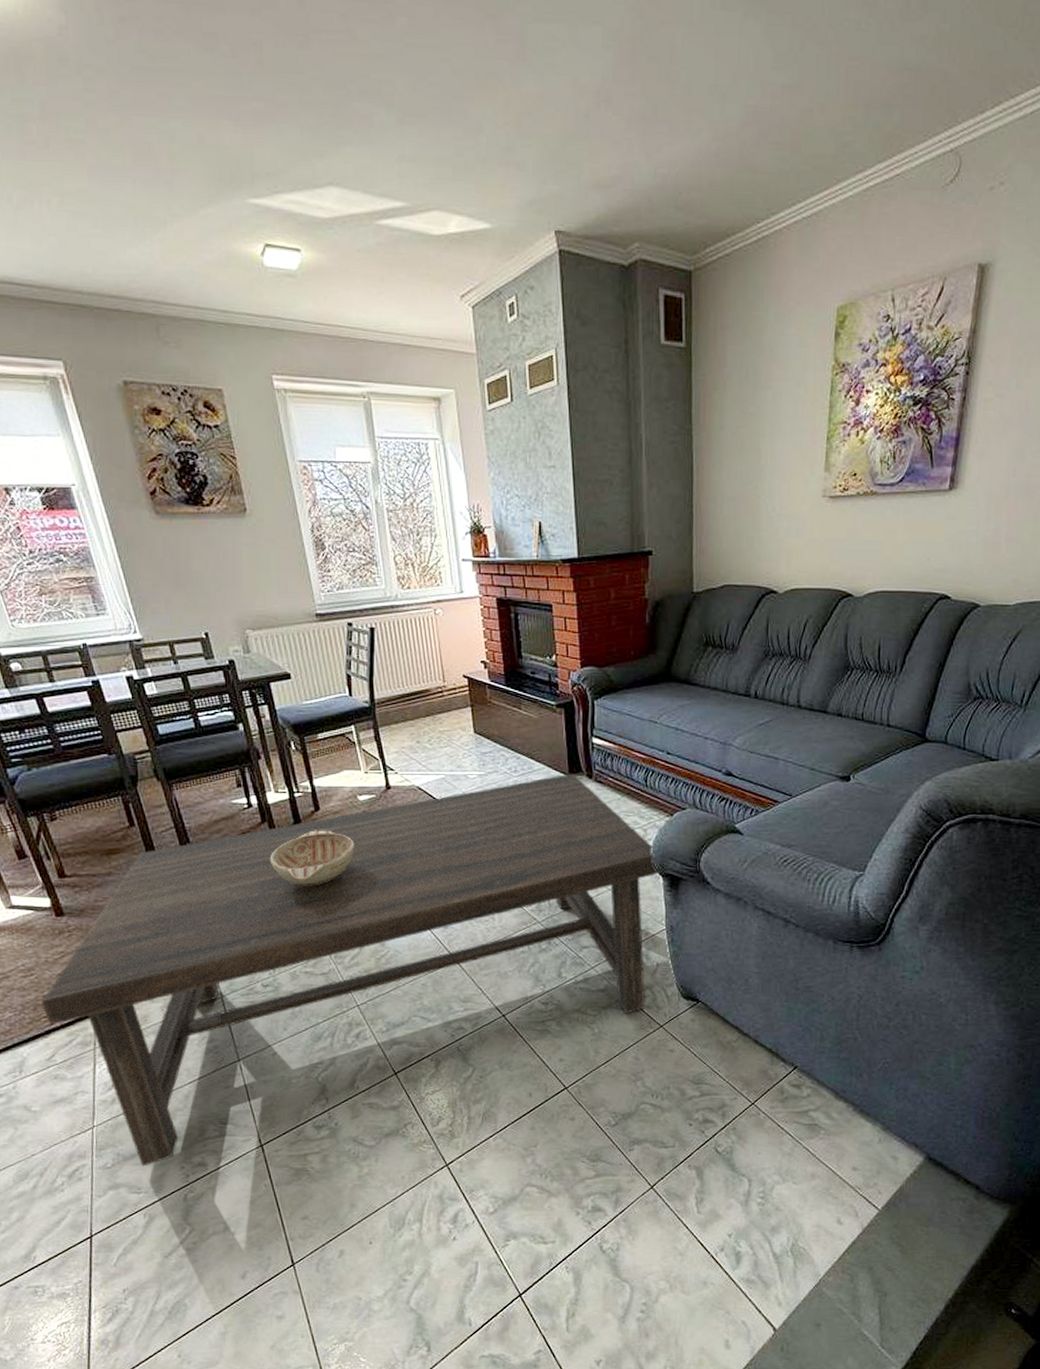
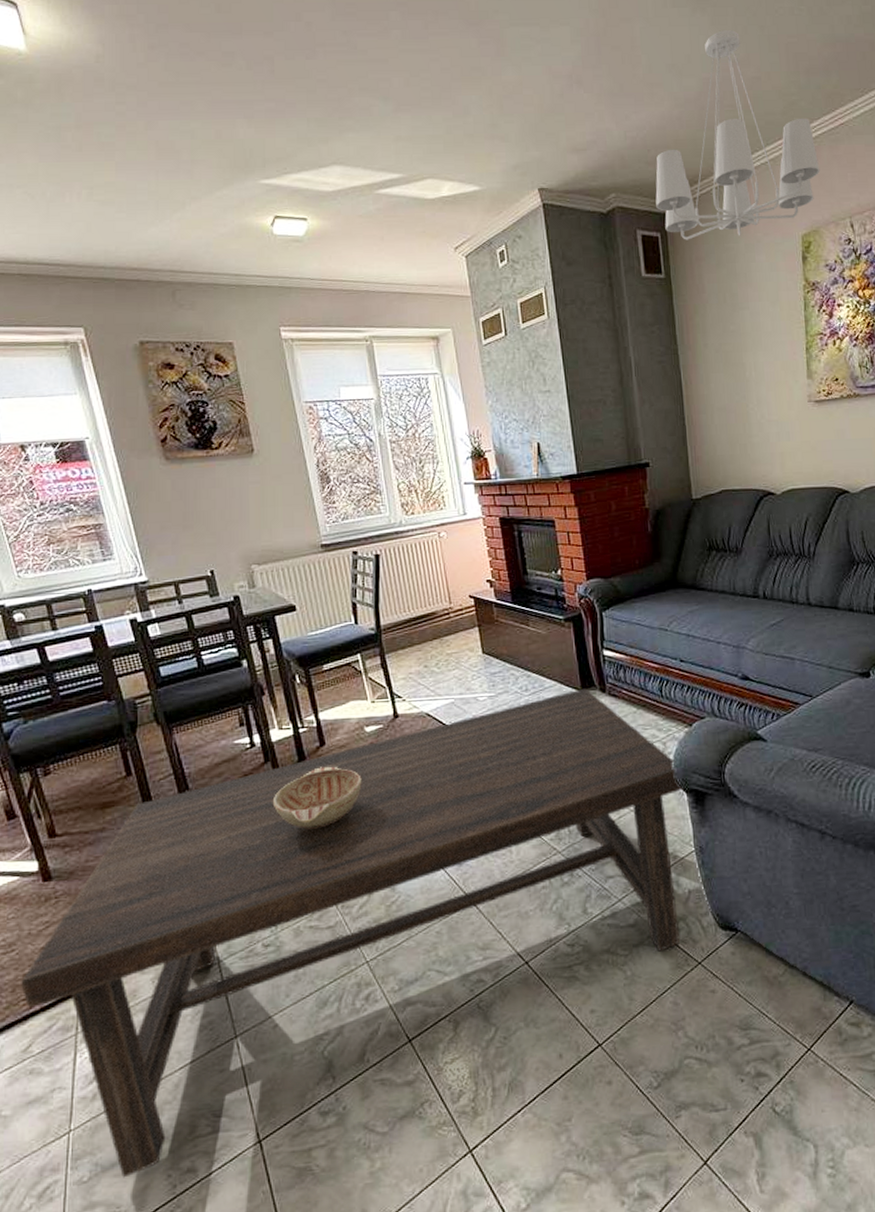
chandelier: none [683,44,867,305] -> present [655,30,820,240]

